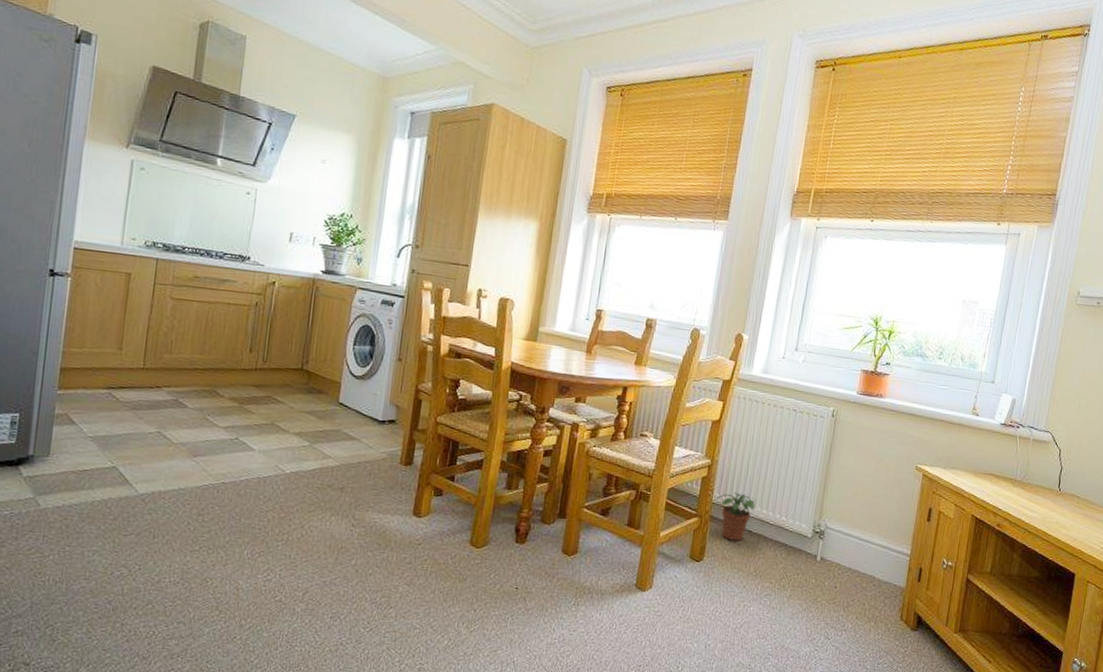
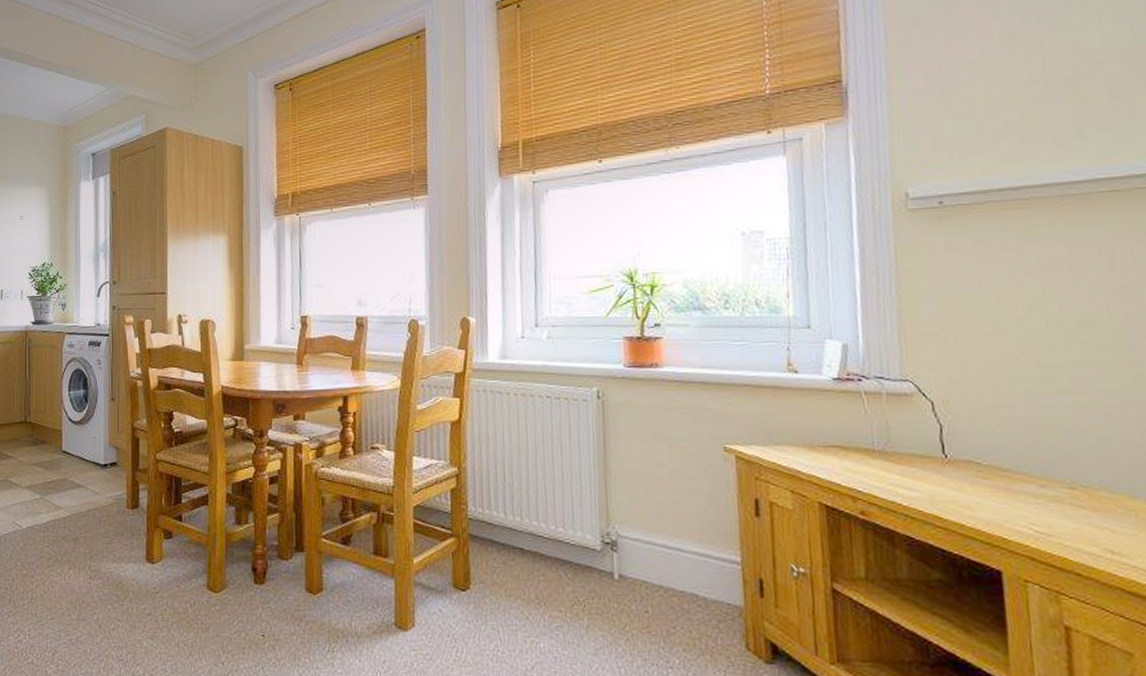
potted plant: present [717,491,757,541] -> none [473,502,524,562]

